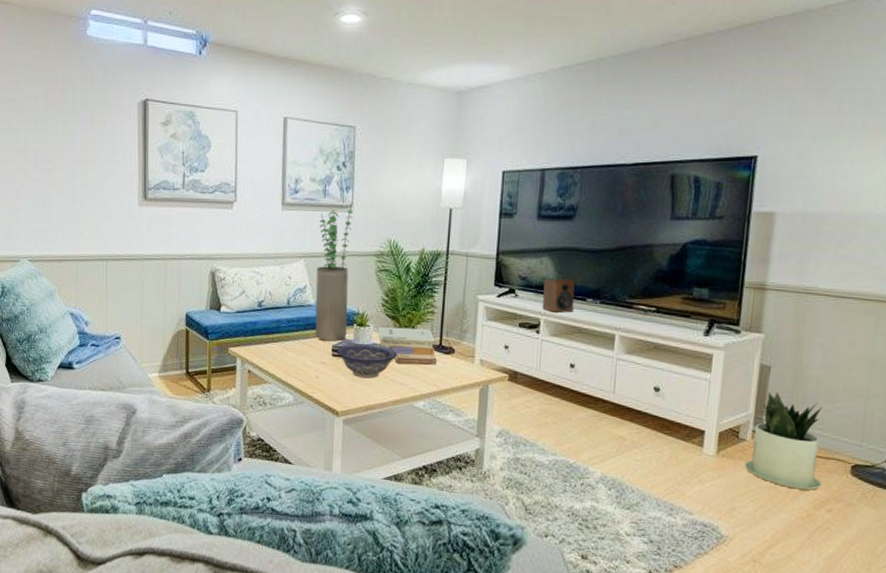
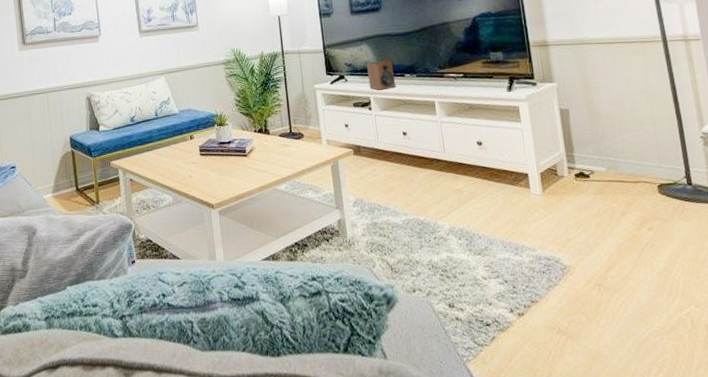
vase: present [315,204,353,342] -> none [172,24,210,144]
decorative bowl: present [336,343,398,379] -> none [203,139,256,171]
books: present [378,326,437,365] -> none [235,120,290,154]
planter: present [744,392,822,491] -> none [568,130,638,214]

